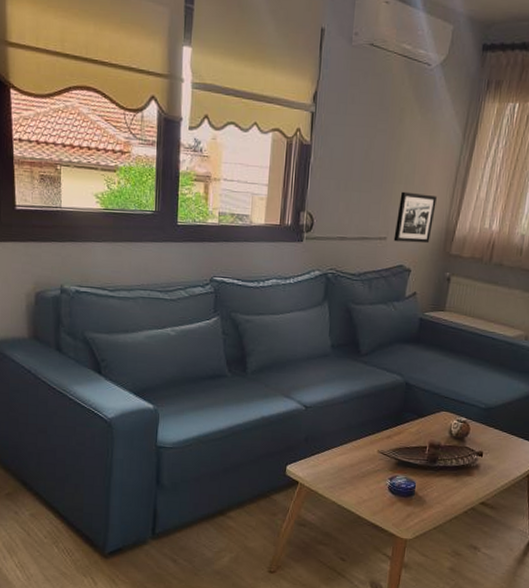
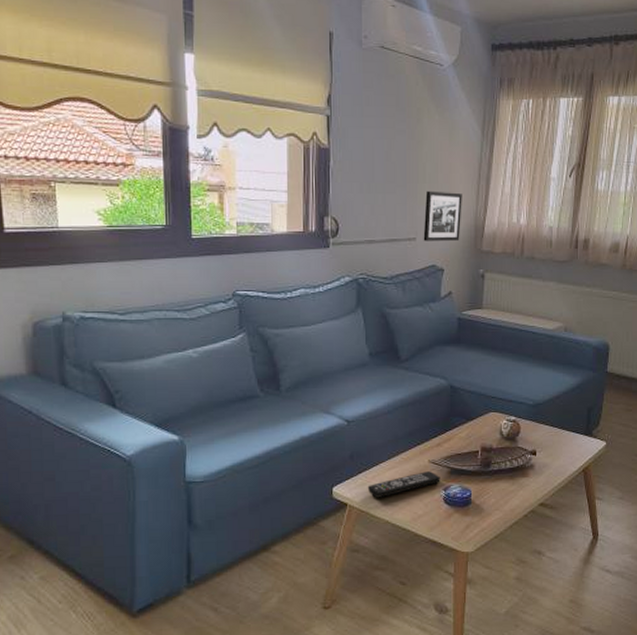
remote control: none [318,460,388,480] -> present [367,471,440,498]

